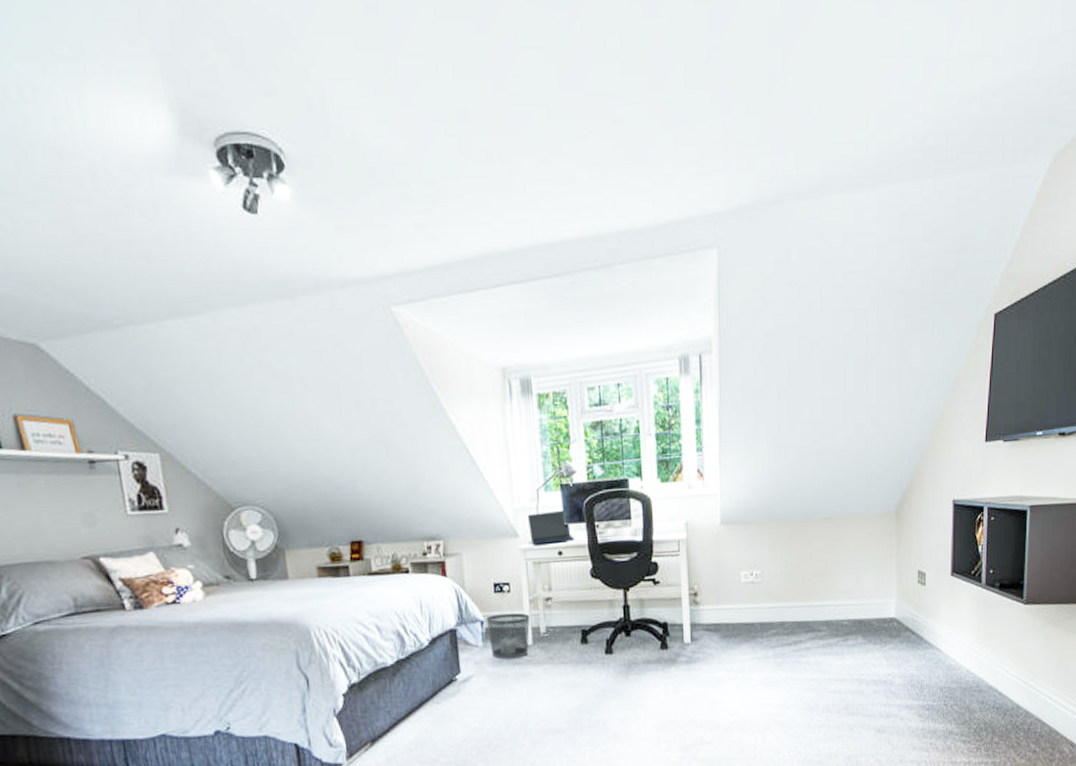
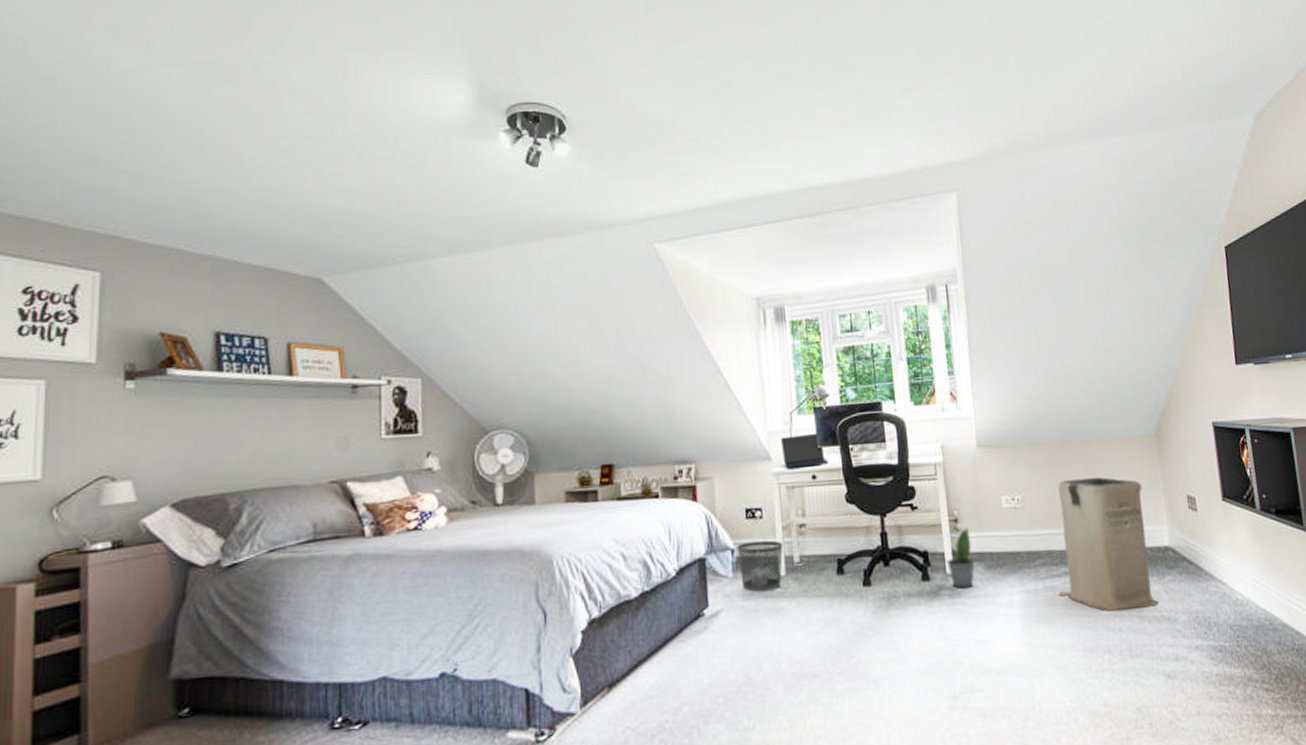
potted plant: none [685,601,711,656] -> present [947,527,975,589]
laundry basket: none [787,553,878,676] -> present [1058,477,1158,612]

